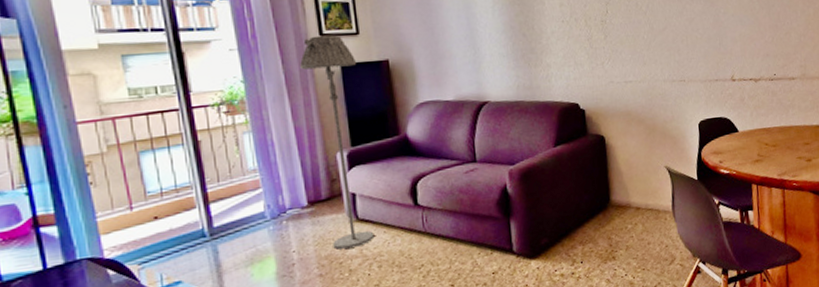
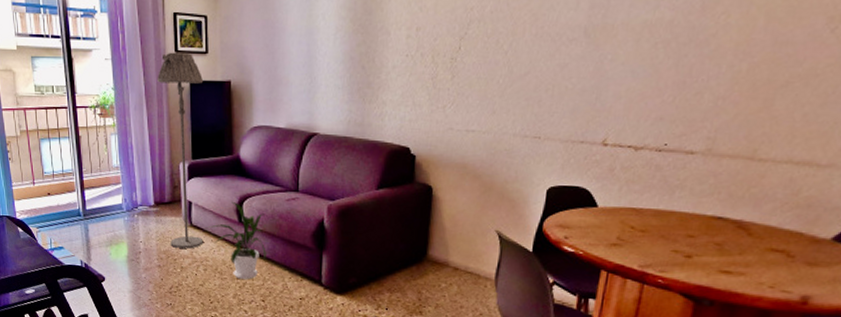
house plant: none [375,184,450,268] -> present [205,201,266,279]

